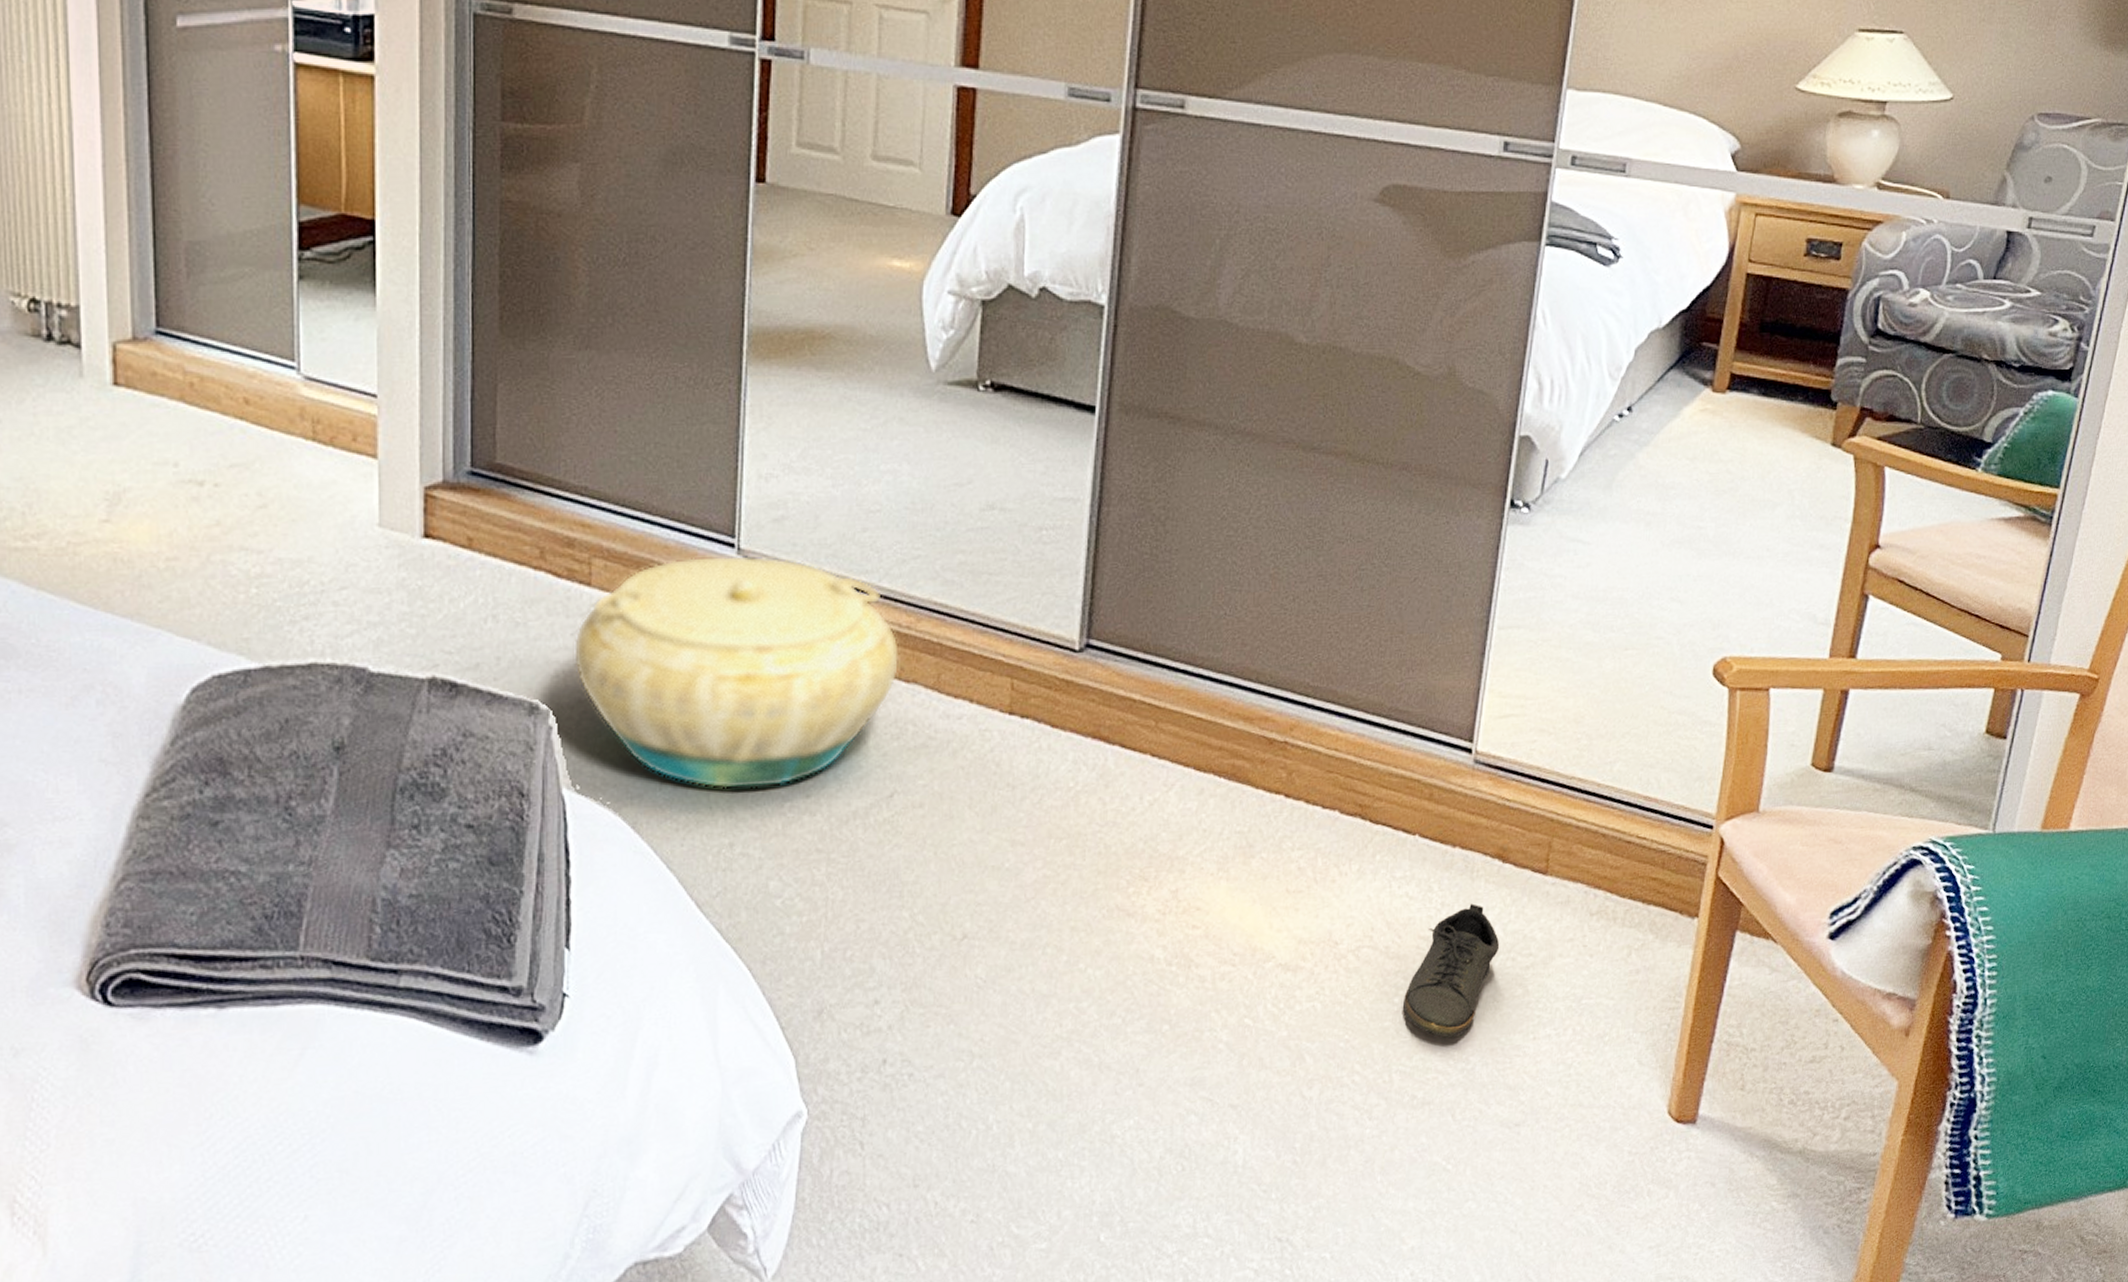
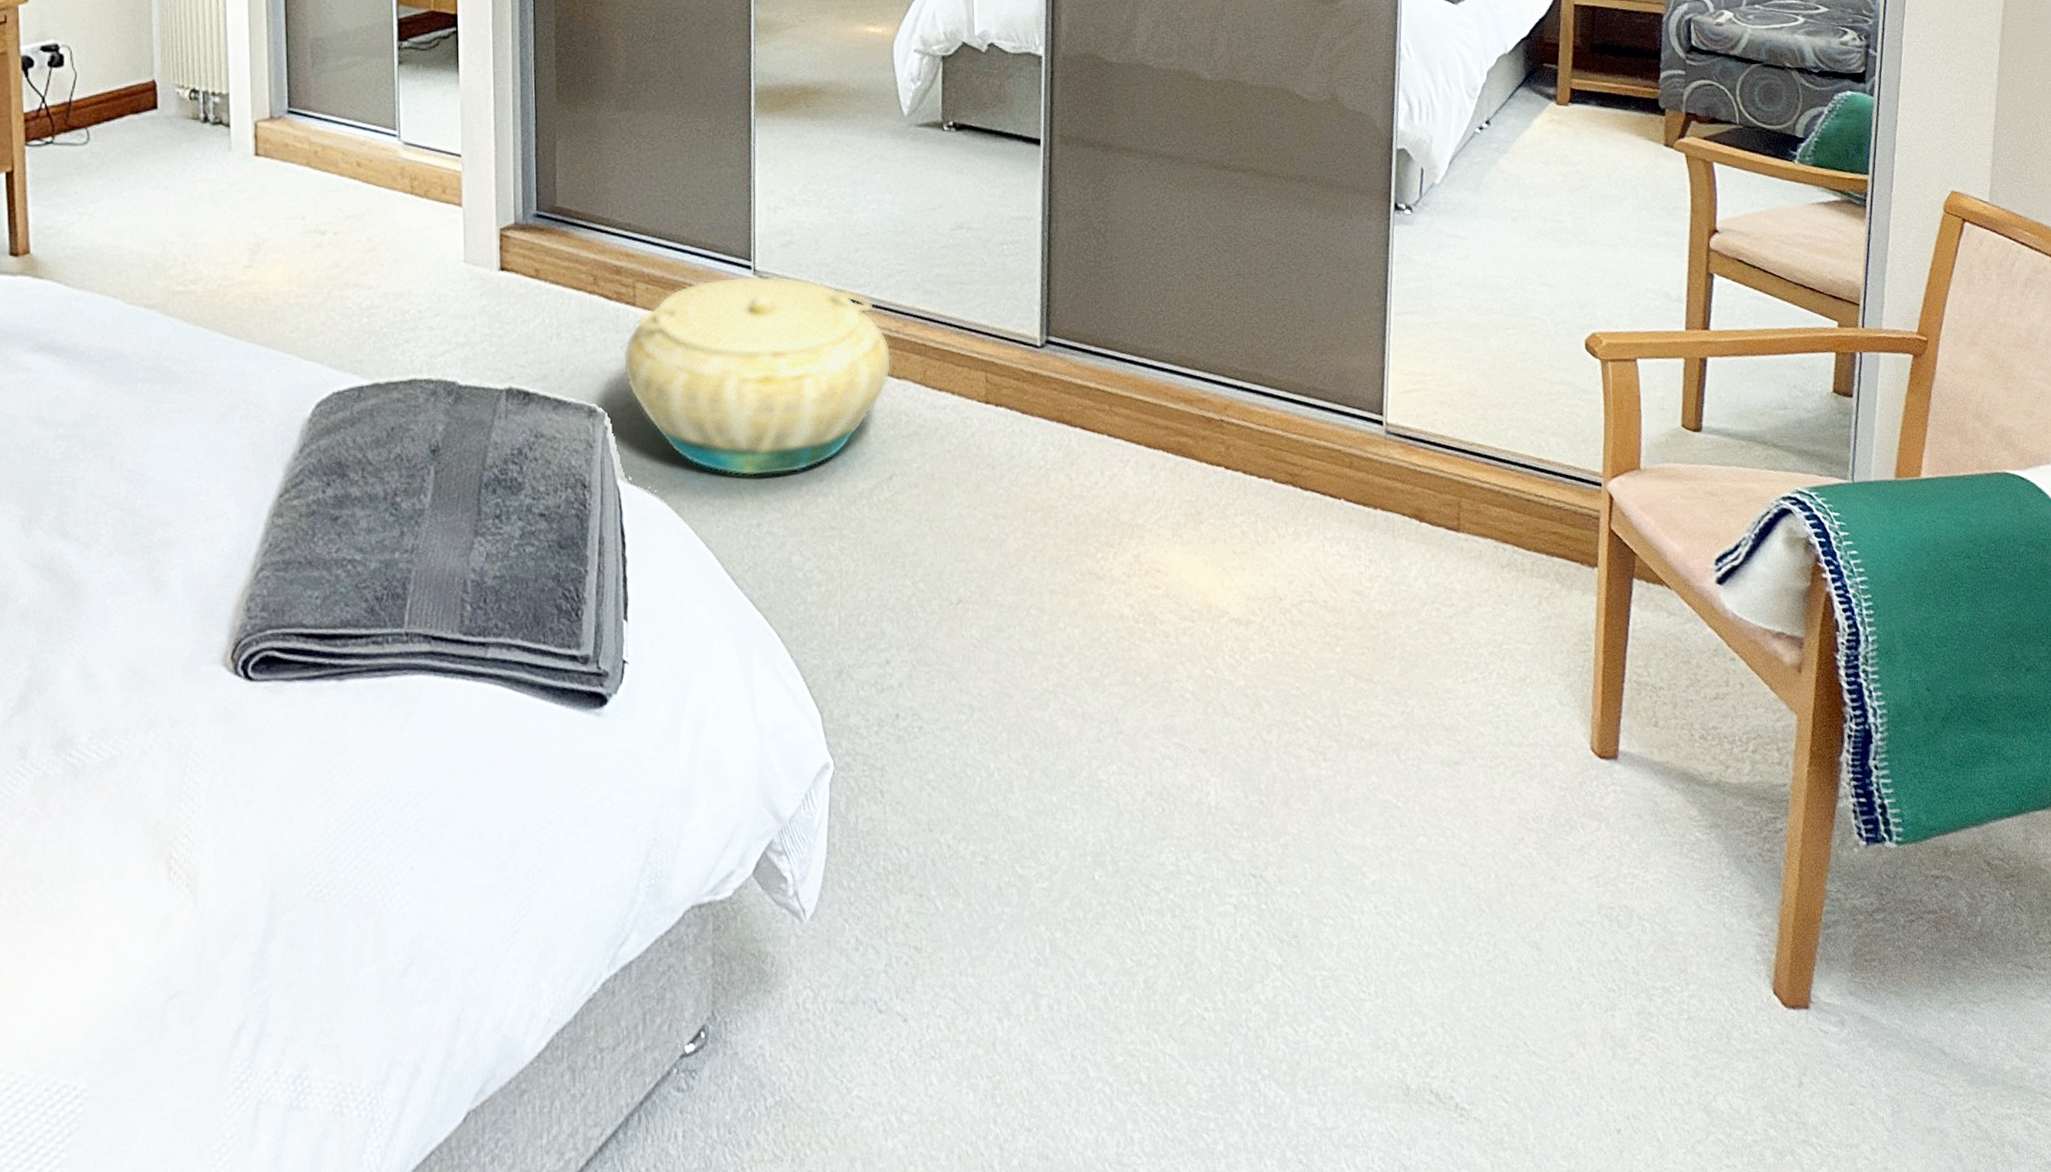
shoe: present [1402,903,1500,1038] -> none [1343,559,1425,683]

